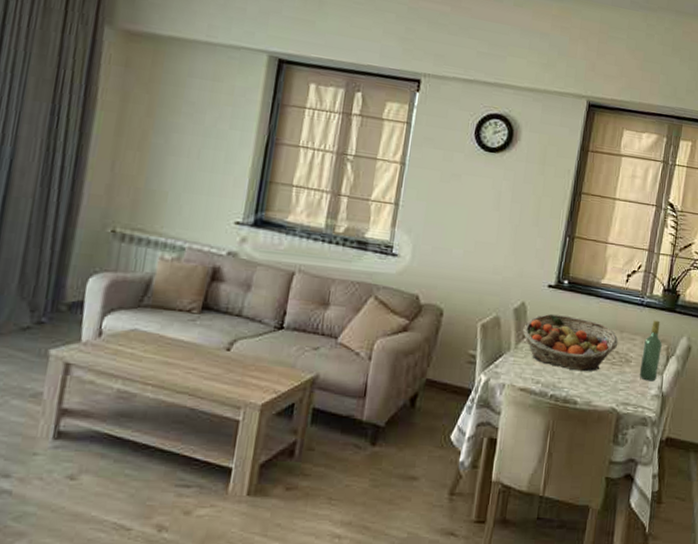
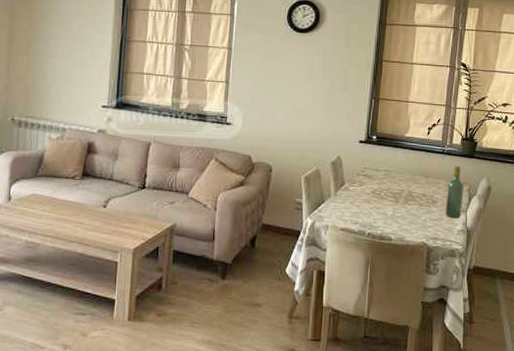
fruit basket: present [522,313,619,372] -> none [339,164,424,213]

